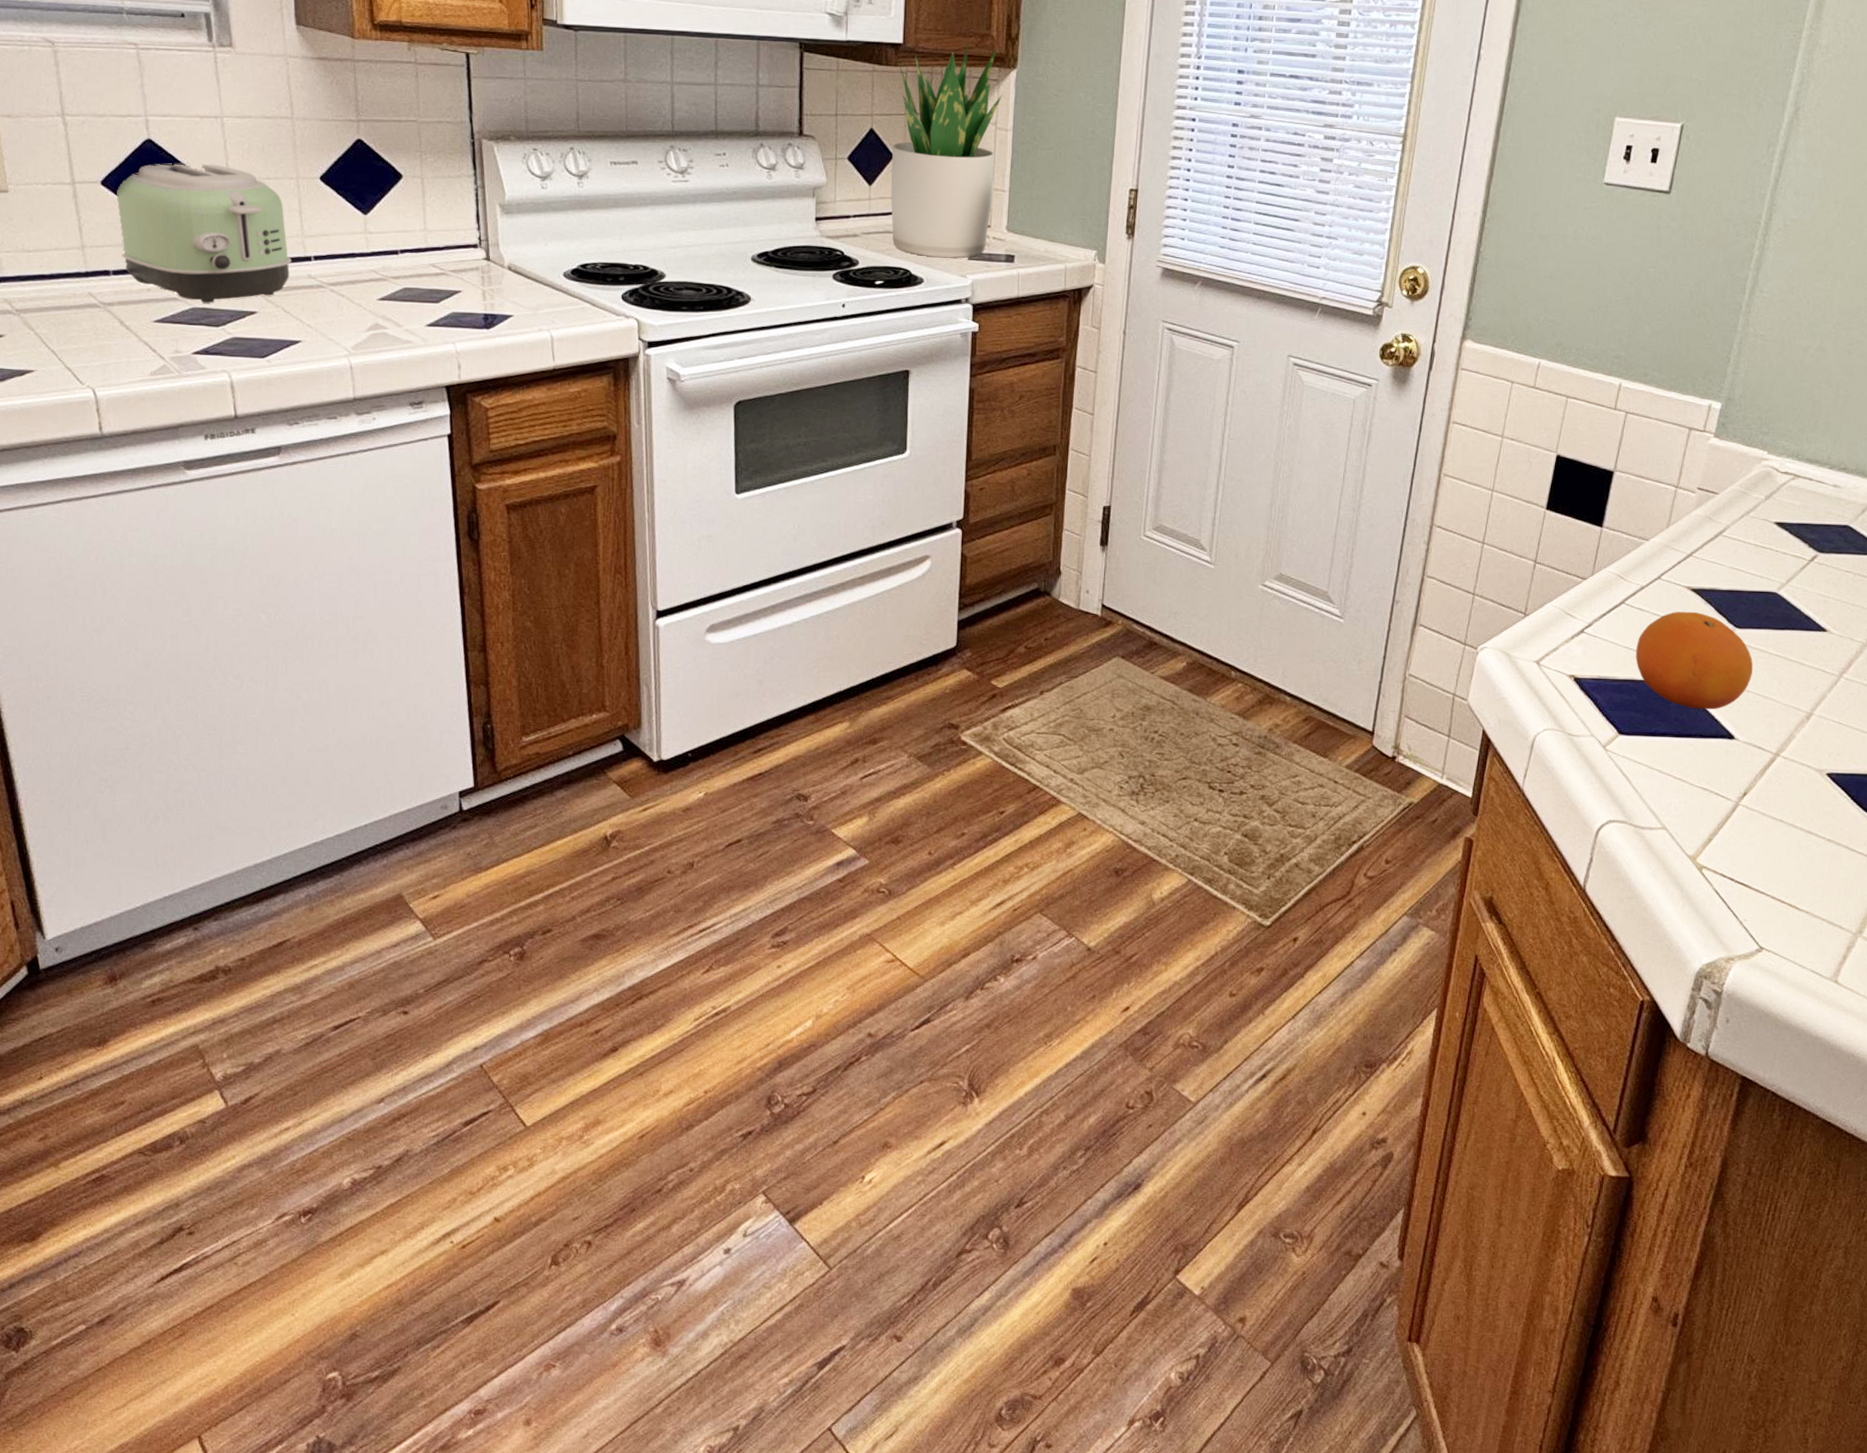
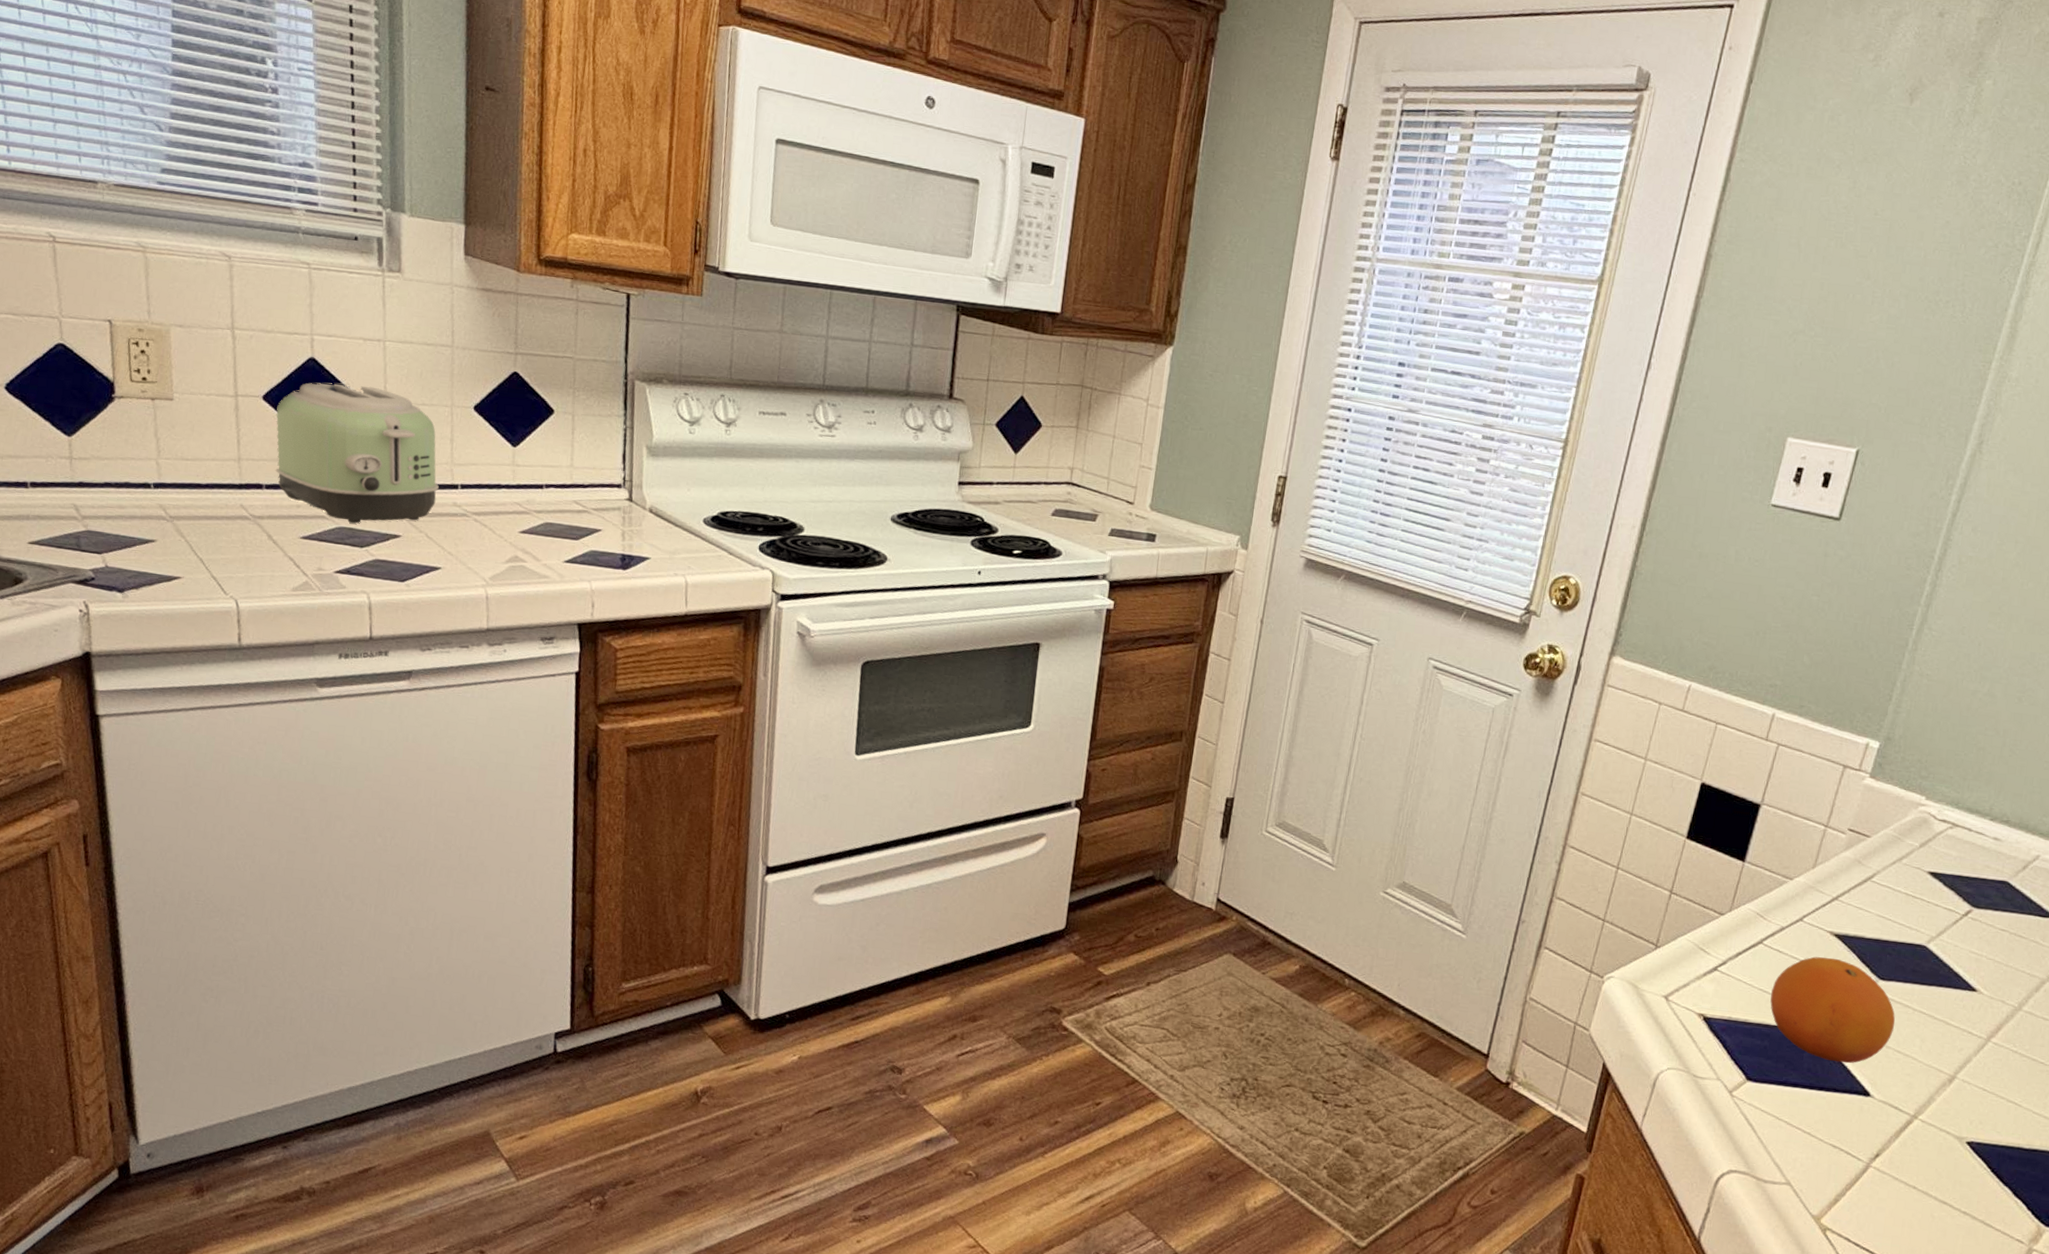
planter: present [891,43,1003,258] -> none [1034,316,1157,533]

